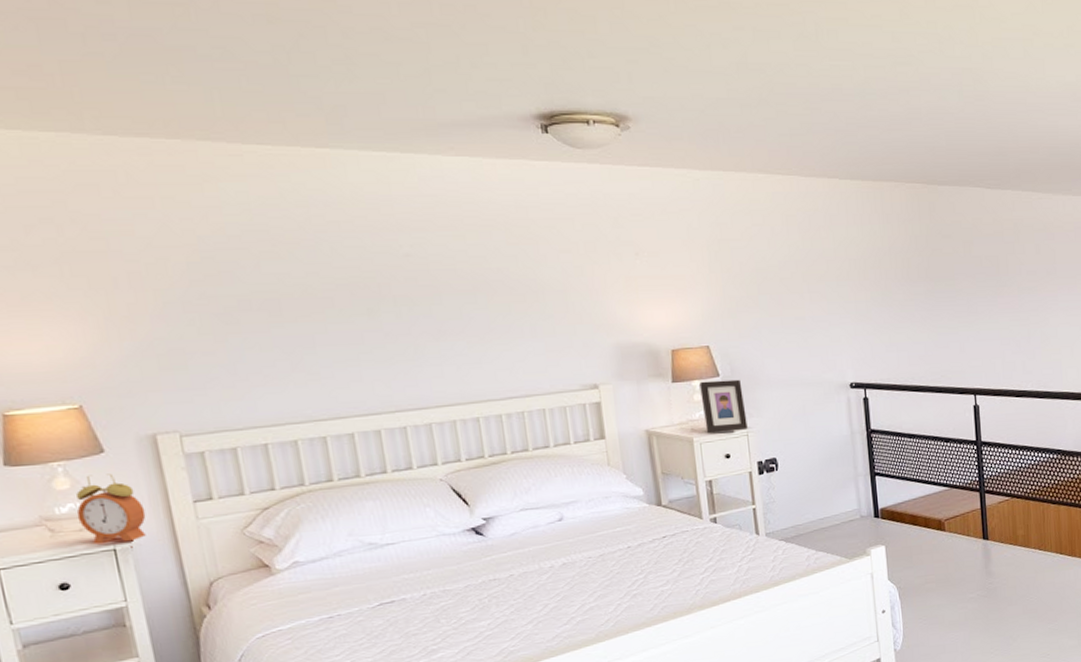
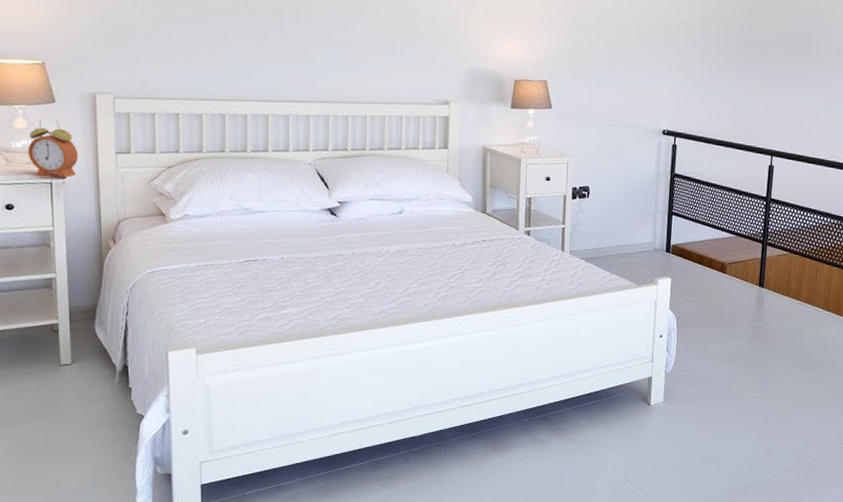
picture frame: present [699,379,748,433] -> none [533,110,570,159]

